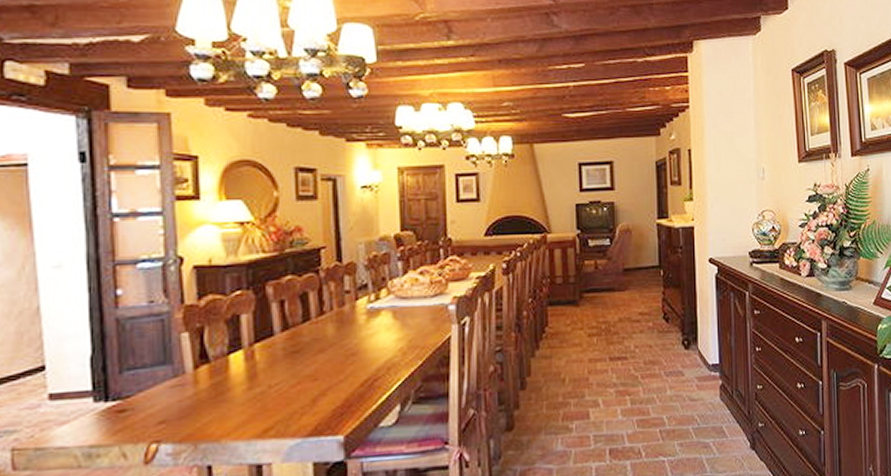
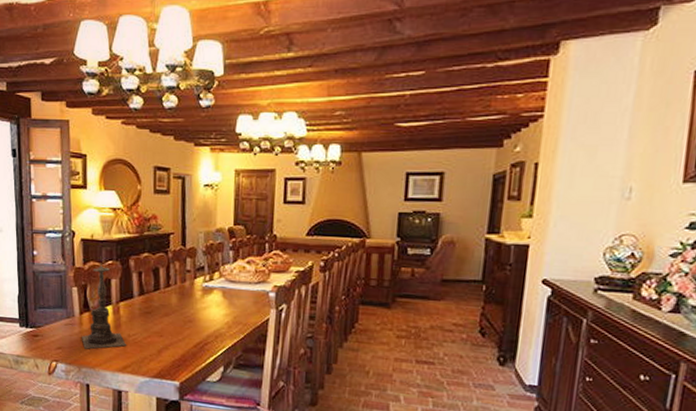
candle holder: none [197,286,268,416] -> present [81,256,127,349]

